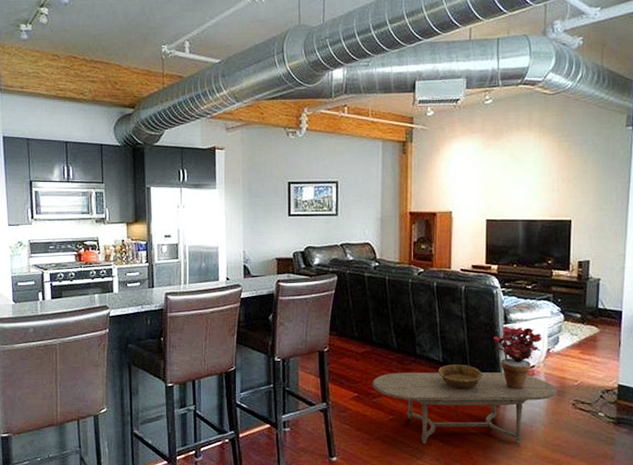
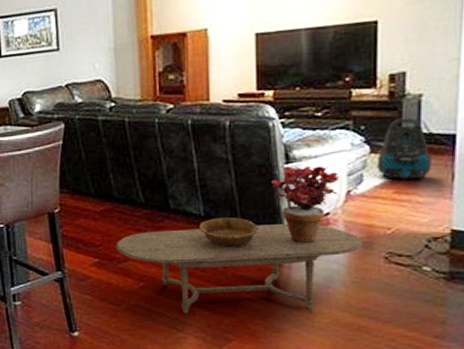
vacuum cleaner: none [569,295,605,344] -> present [378,118,431,180]

